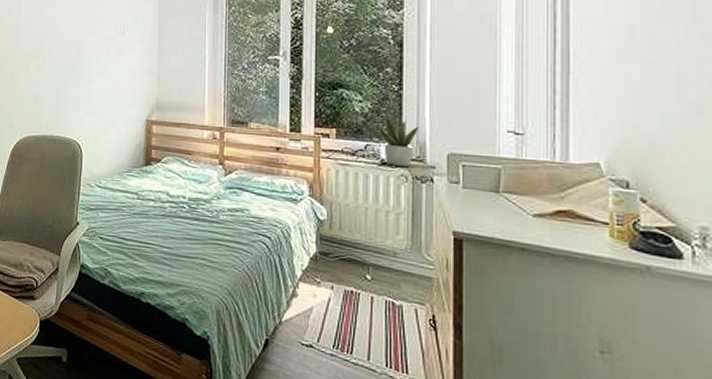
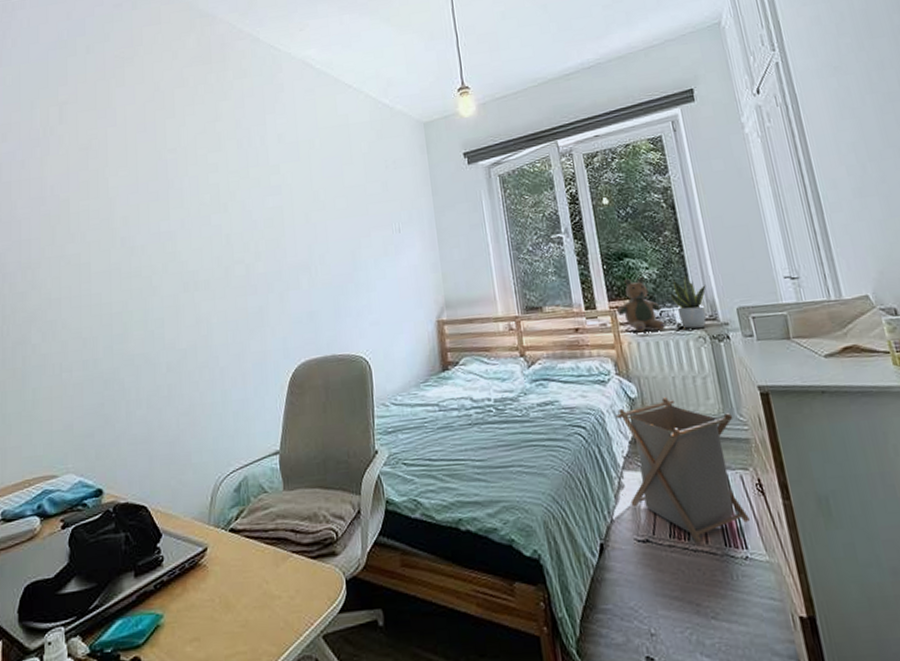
laundry basket: none [301,225,420,359] -> present [616,397,750,544]
teddy bear: none [322,108,368,163] -> present [617,276,665,333]

